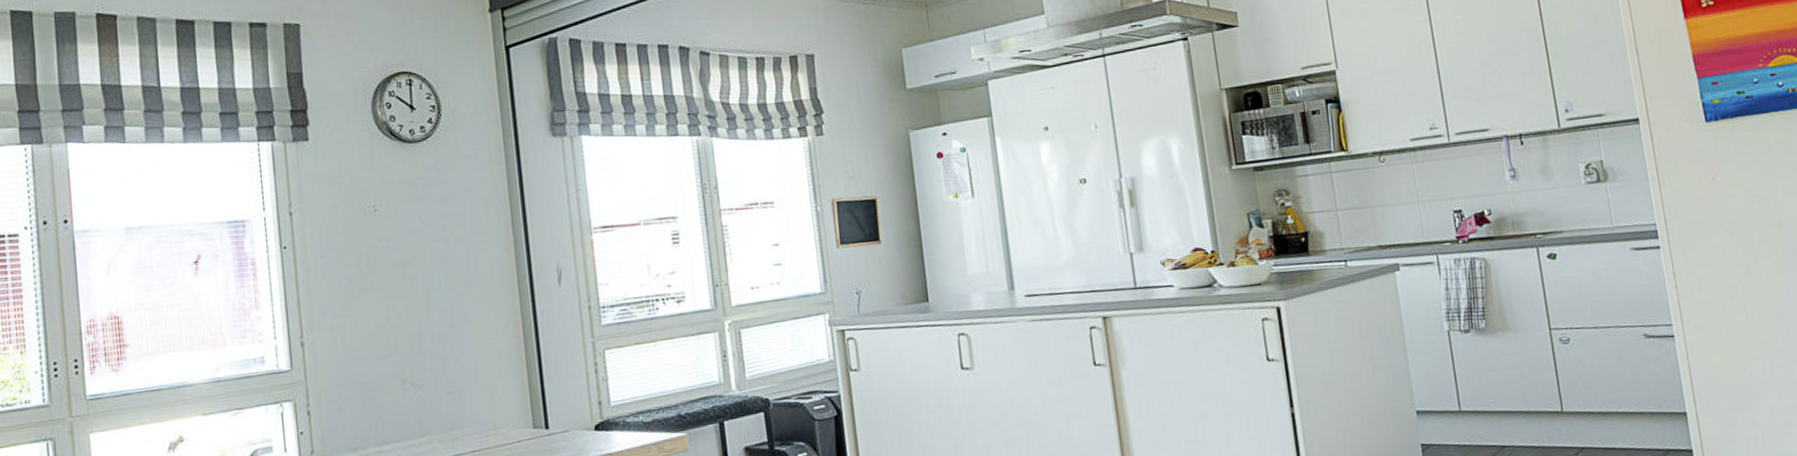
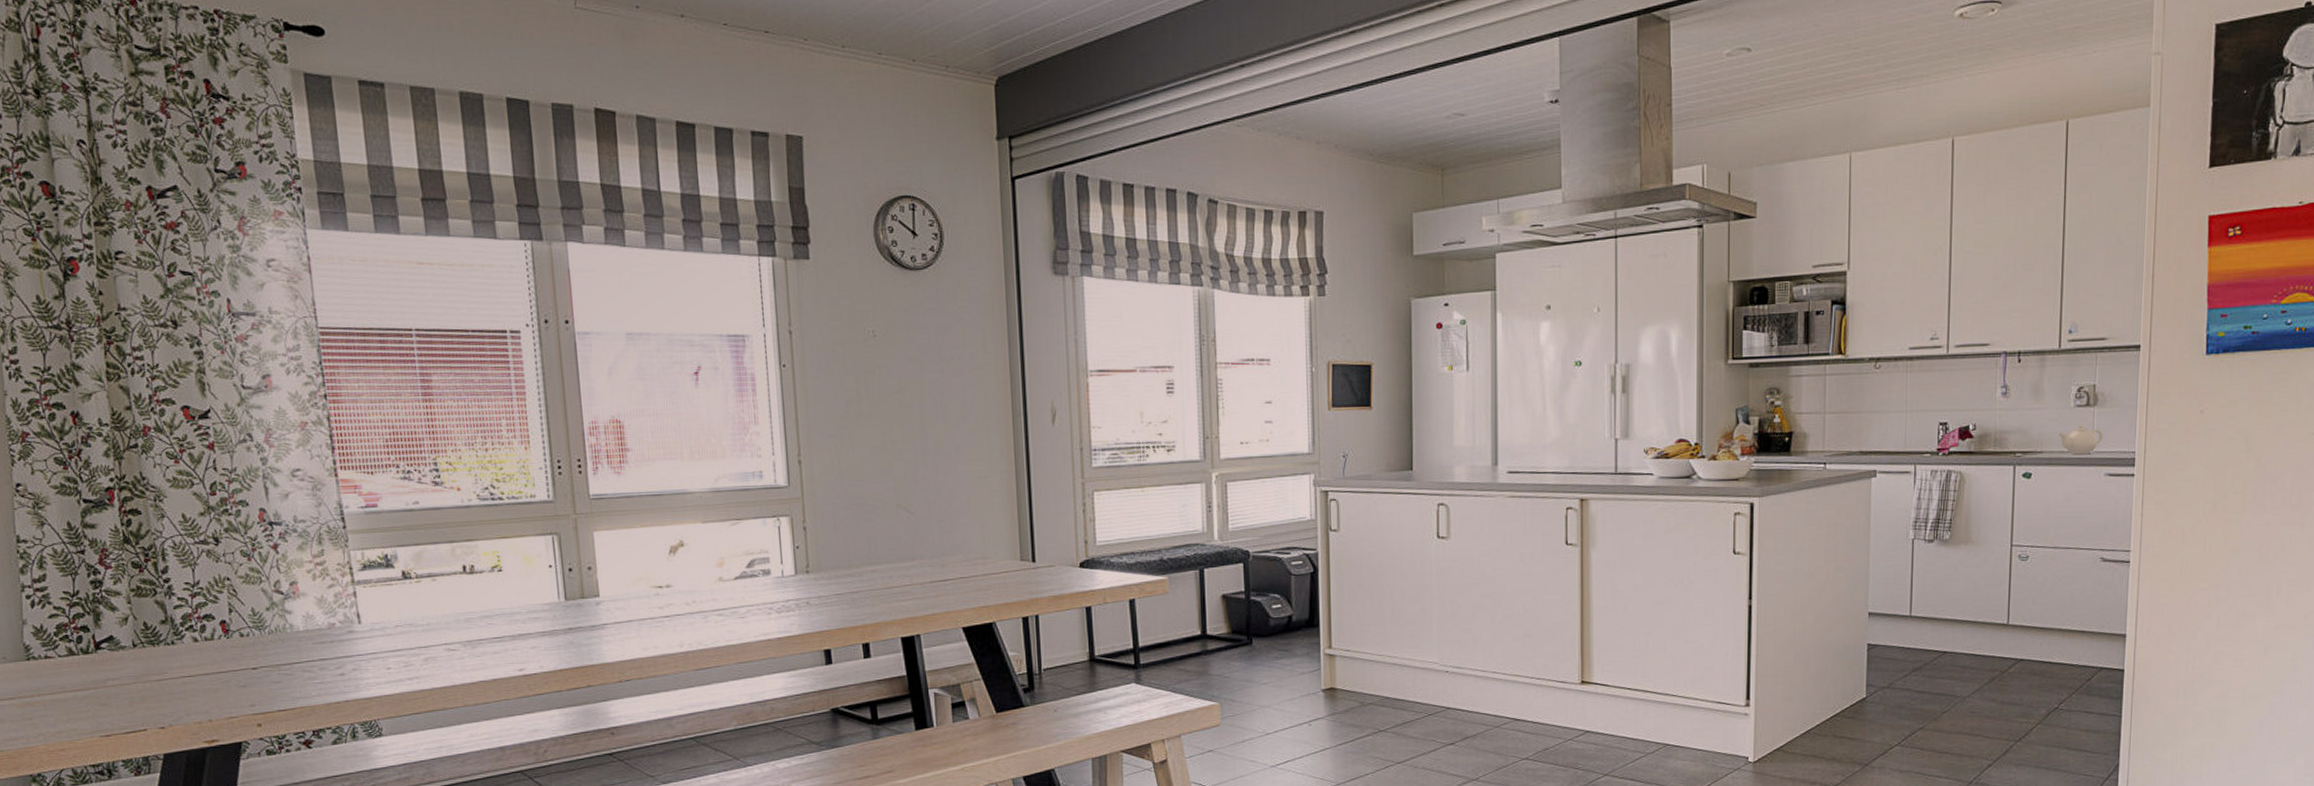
teapot: none [1576,200,1621,232] -> present [2059,424,2103,455]

